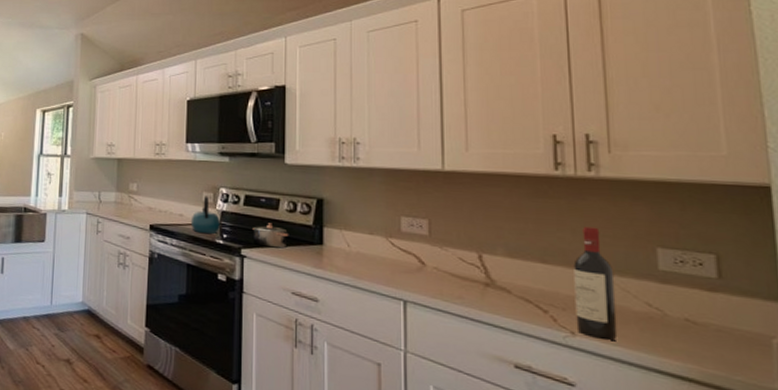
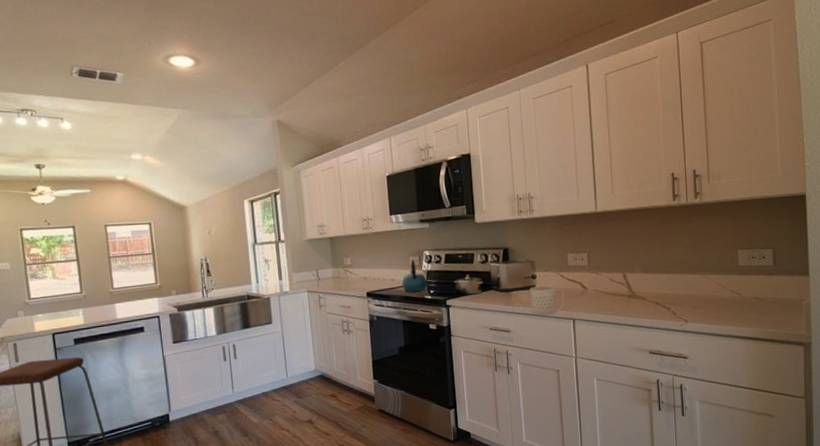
toaster: none [298,212,358,253] -> present [489,259,537,293]
mug: none [348,250,395,290] -> present [530,285,566,316]
wine bottle: present [573,226,618,342] -> none [686,241,714,323]

